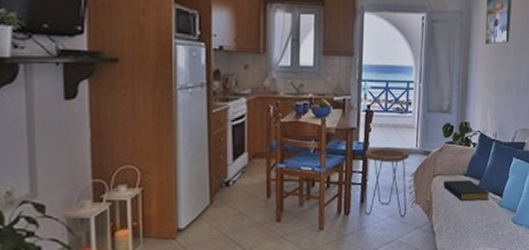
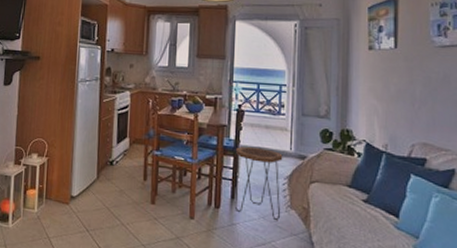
hardback book: present [443,179,491,201] -> none [323,189,383,219]

